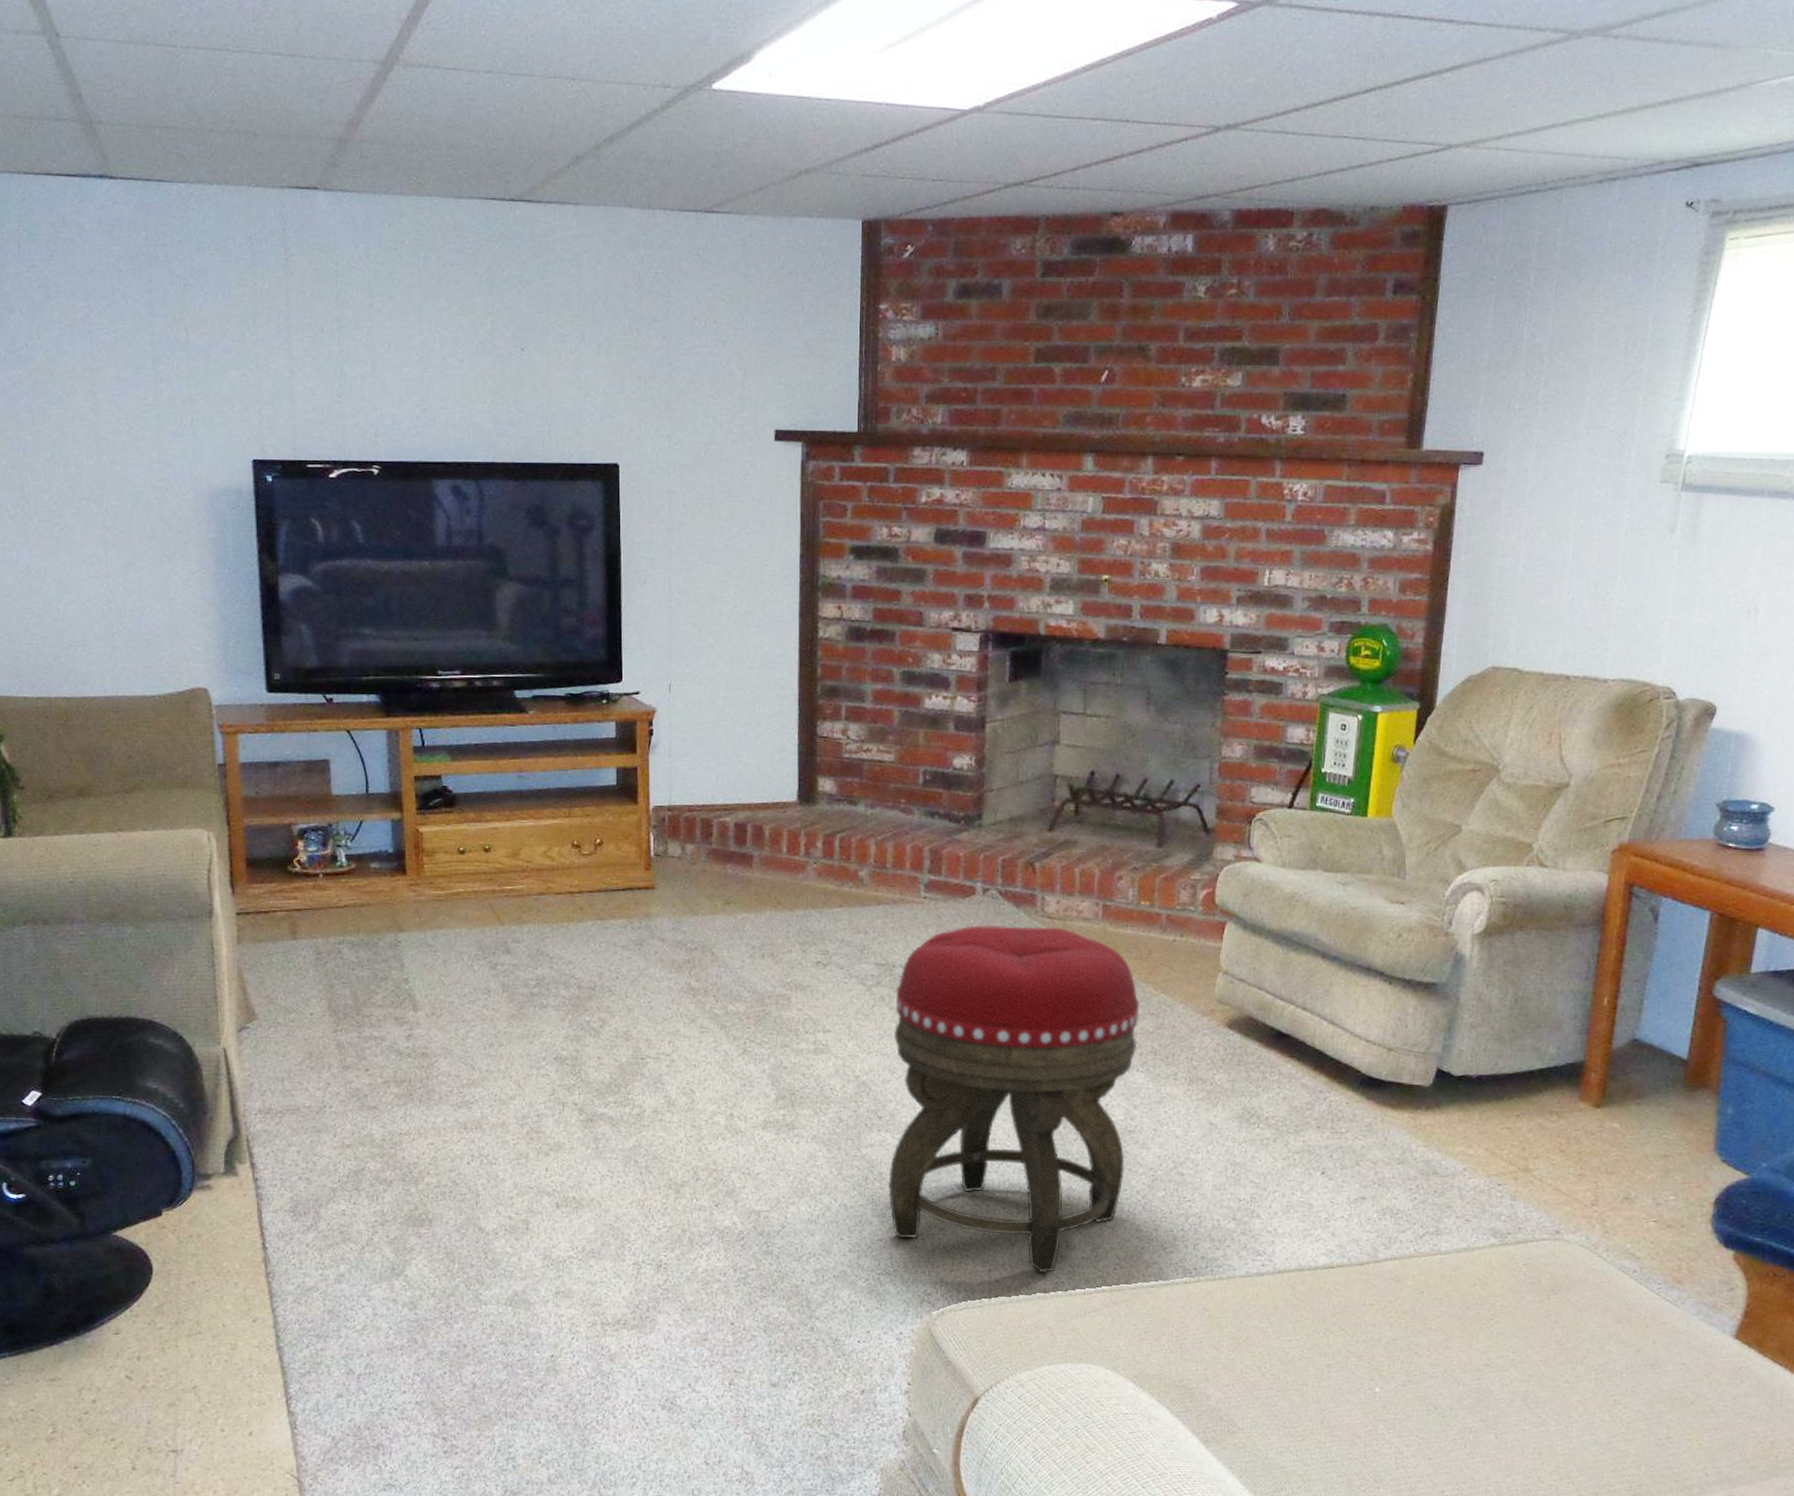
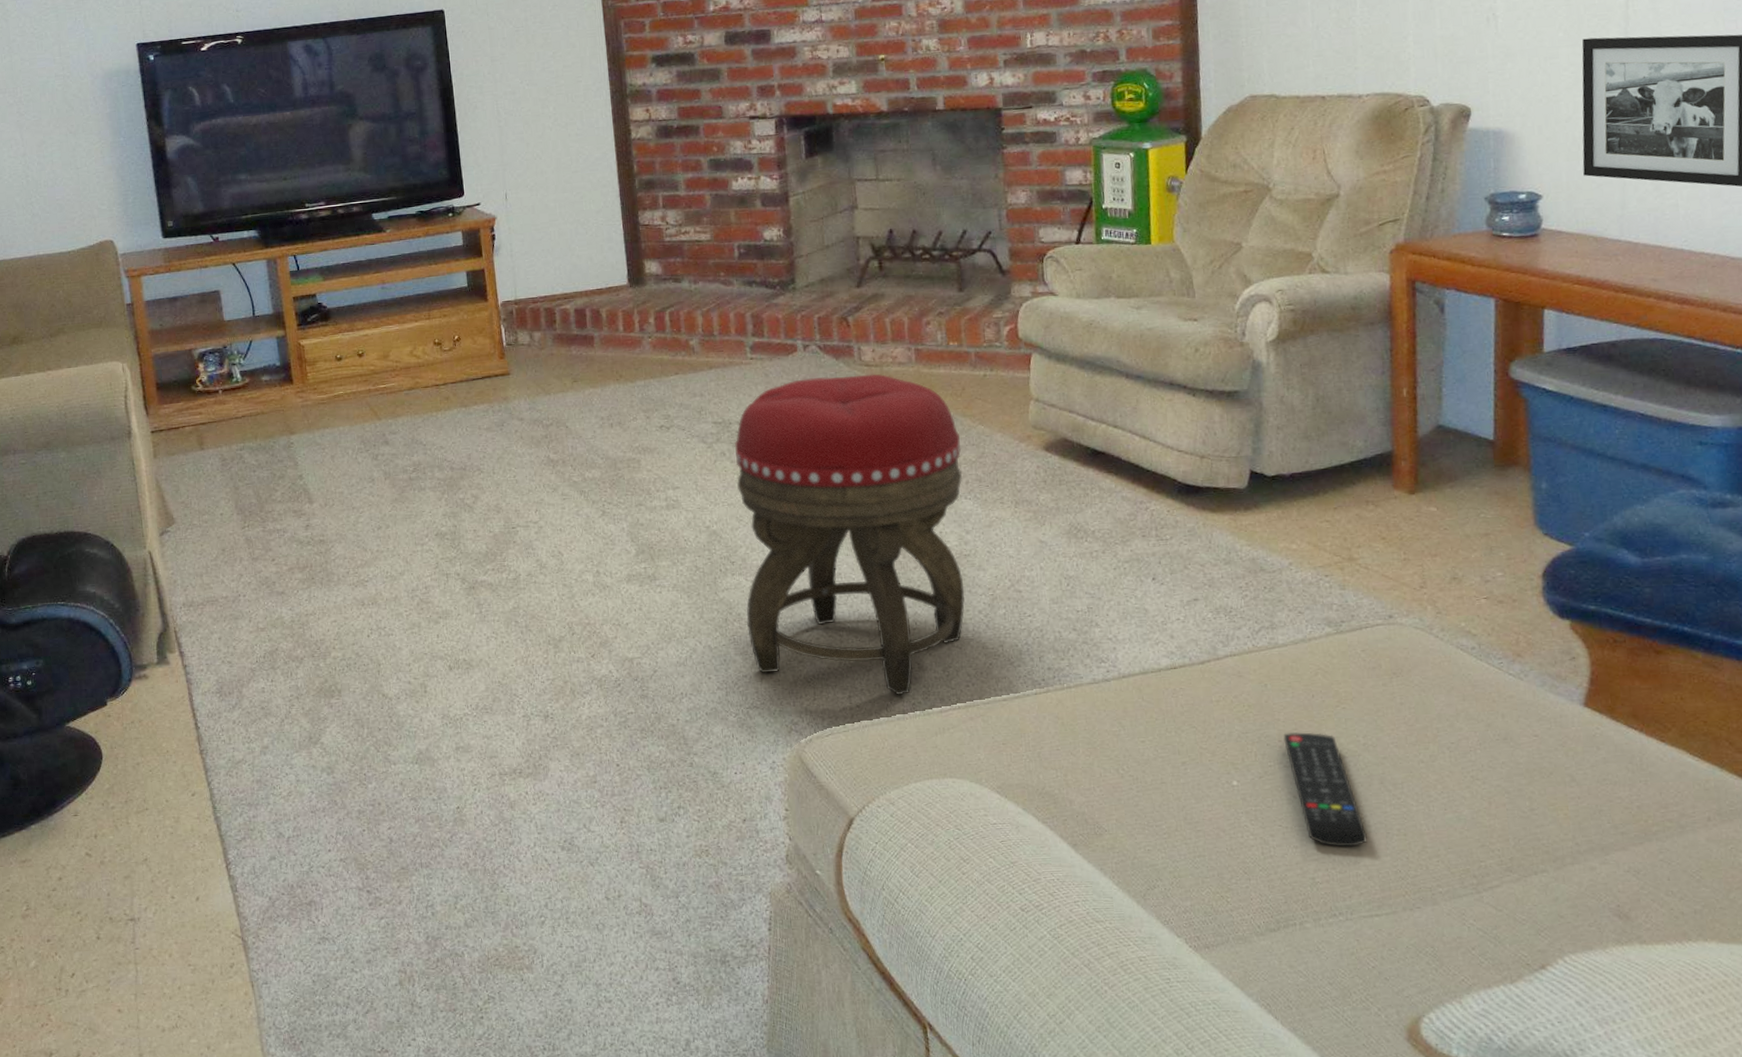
remote control: none [1432,1343,1502,1462] -> present [1283,732,1367,847]

